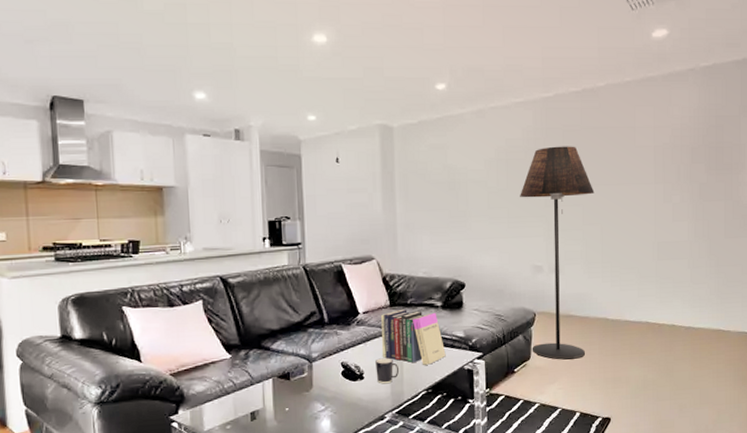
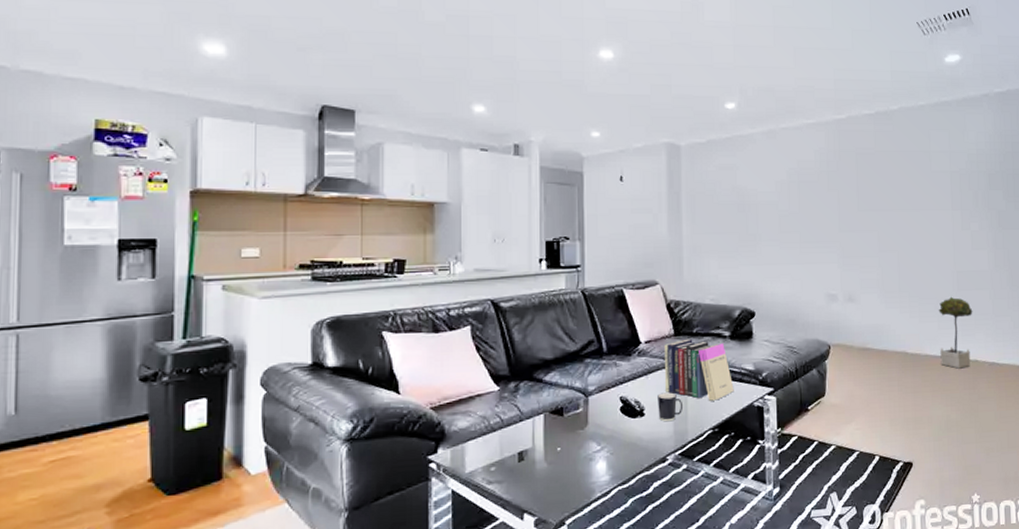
floor lamp: present [520,146,595,360] -> none [812,169,890,397]
potted tree: none [639,266,672,333] -> present [938,296,973,369]

